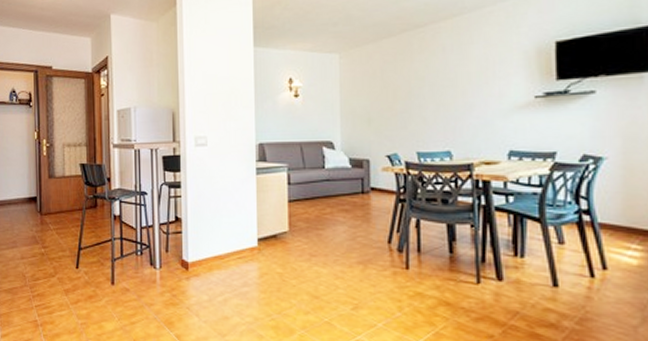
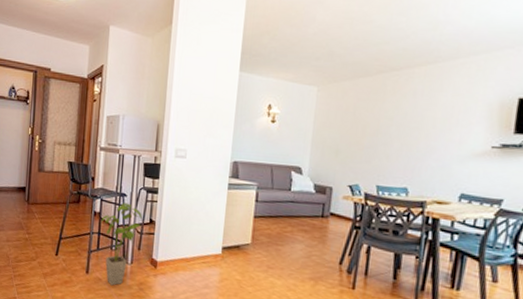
house plant: none [121,201,166,295] -> present [100,202,142,286]

